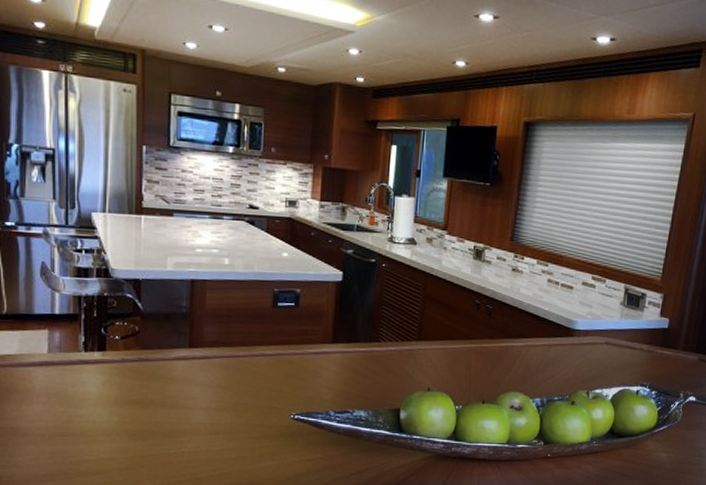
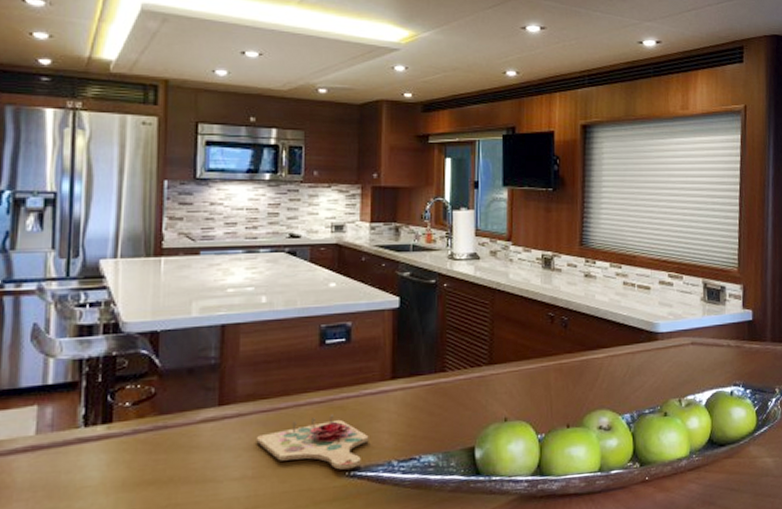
cutting board: none [219,367,311,413] -> present [256,415,369,470]

